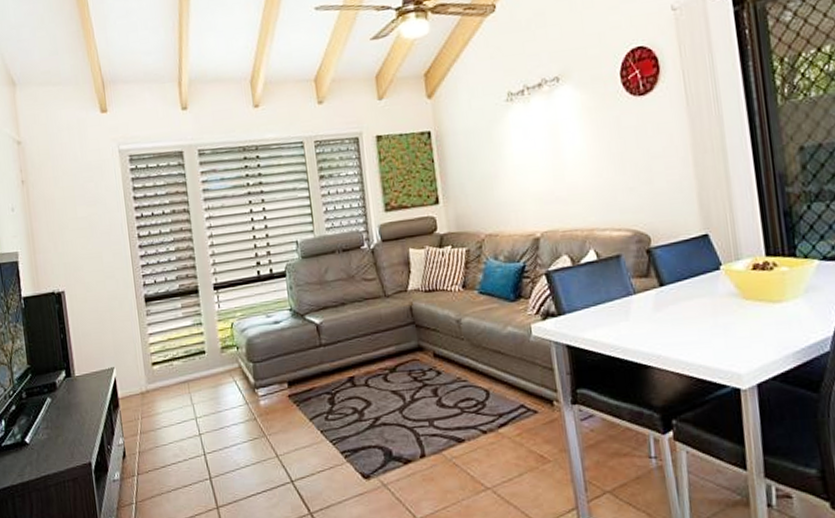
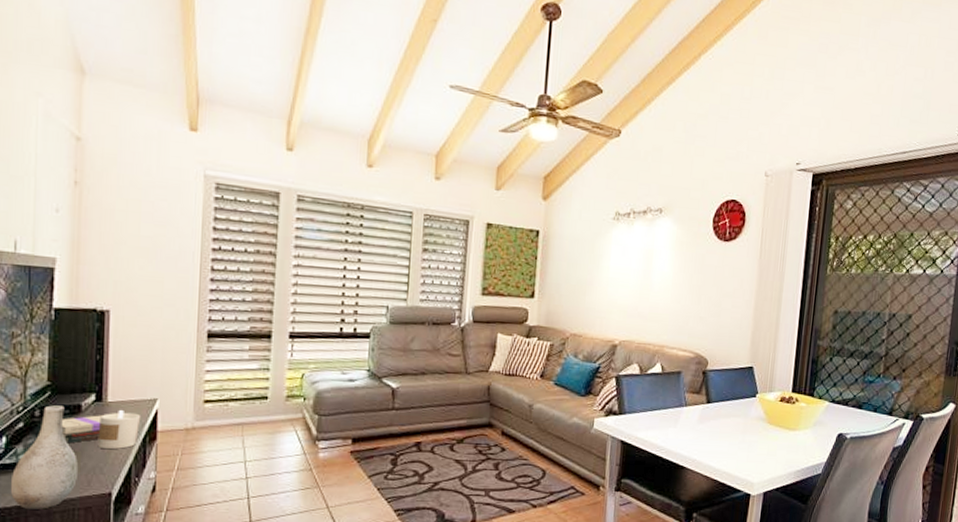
vase: none [13,385,63,485] -> present [11,405,79,509]
books: none [42,390,74,420] -> present [61,415,102,444]
candle: none [71,382,104,422] -> present [97,409,141,450]

